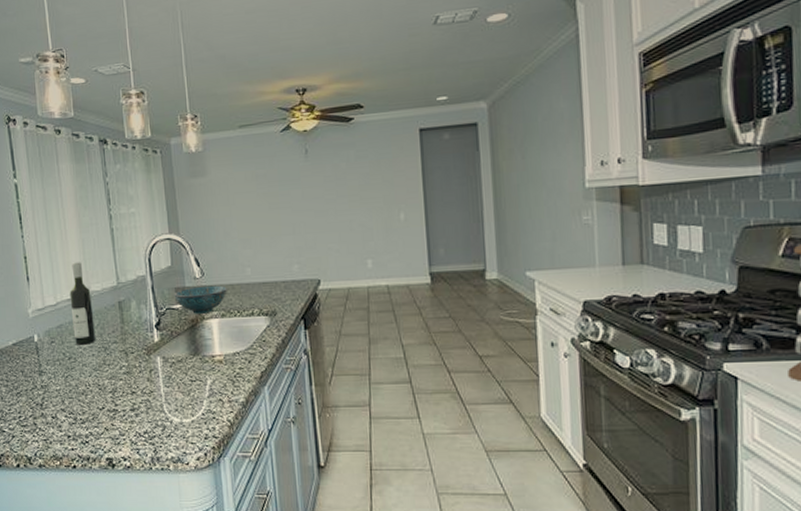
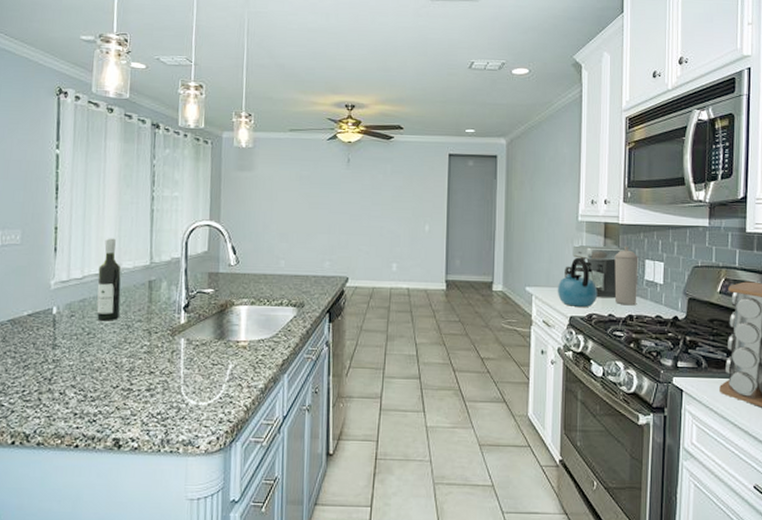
decorative bowl: present [174,285,227,314] -> none [206,273,260,300]
kettle: none [564,230,617,289] -> present [557,257,598,307]
coffee maker: none [572,213,650,275] -> present [565,245,626,297]
canister: none [636,211,669,282] -> present [614,246,638,306]

